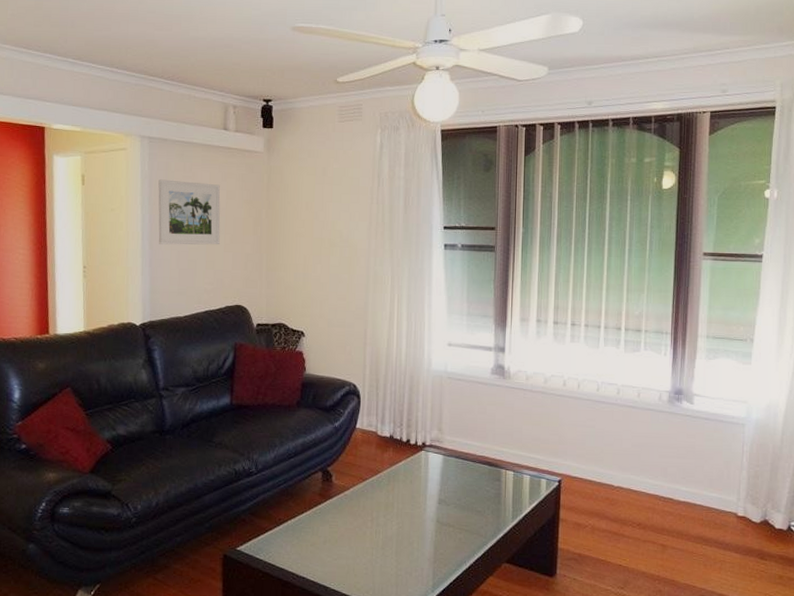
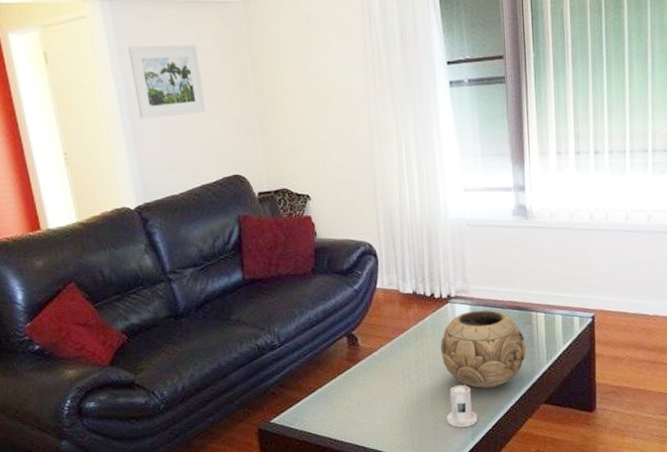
candle: none [409,533,440,577] -> present [446,384,478,427]
decorative bowl: none [410,461,493,541] -> present [440,309,526,389]

